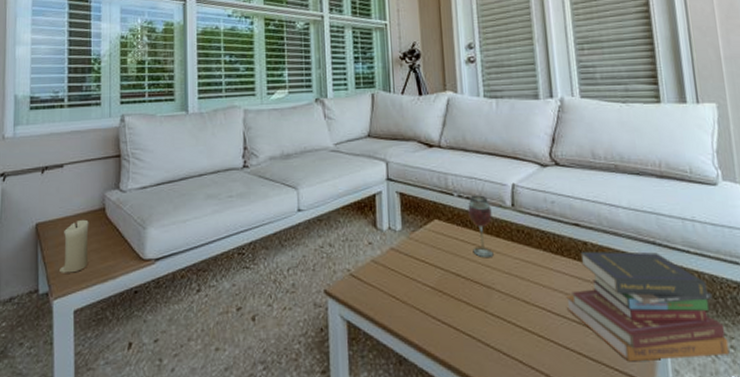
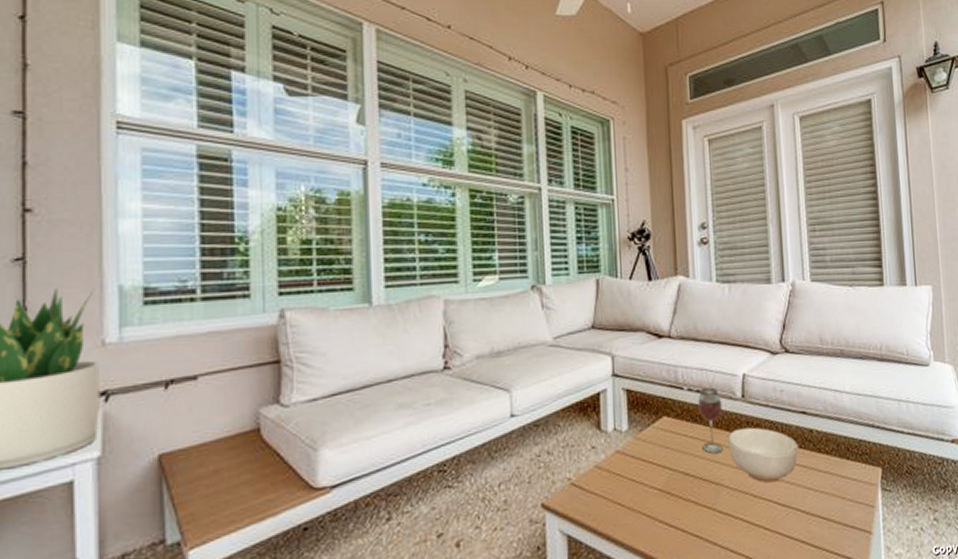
candle: present [58,219,89,273] -> none [194,444,238,516]
bowl: none [497,235,572,291] -> present [727,427,798,483]
books: present [566,251,730,362] -> none [792,435,933,545]

